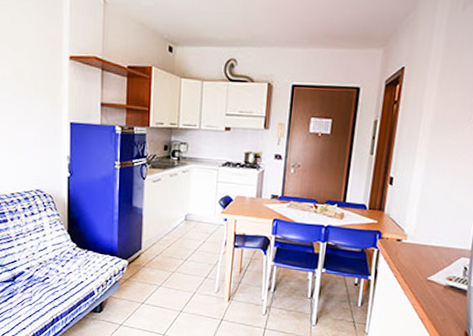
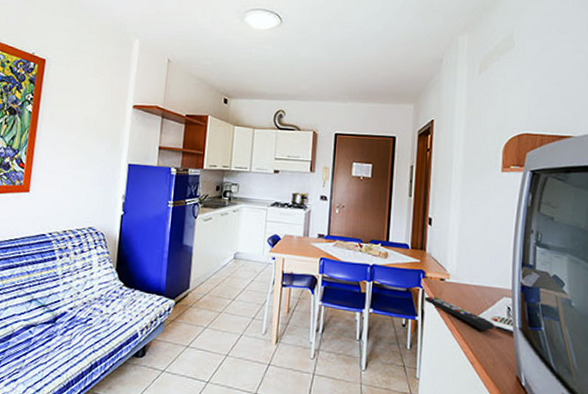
remote control: none [378,256,449,290] -> present [424,296,494,331]

